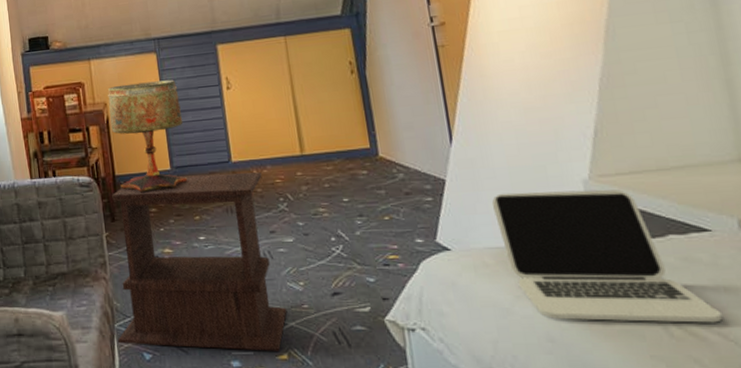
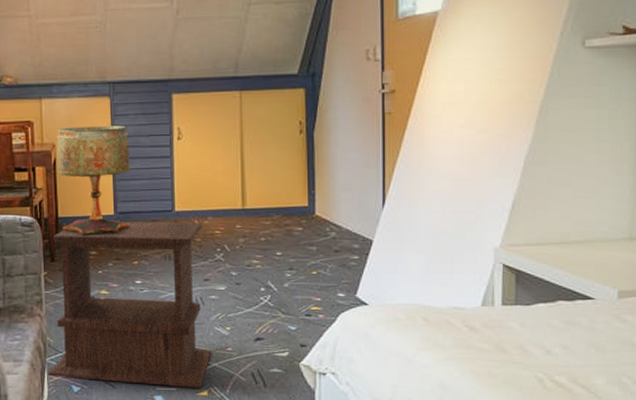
laptop: present [491,189,722,323] -> none [411,256,588,378]

